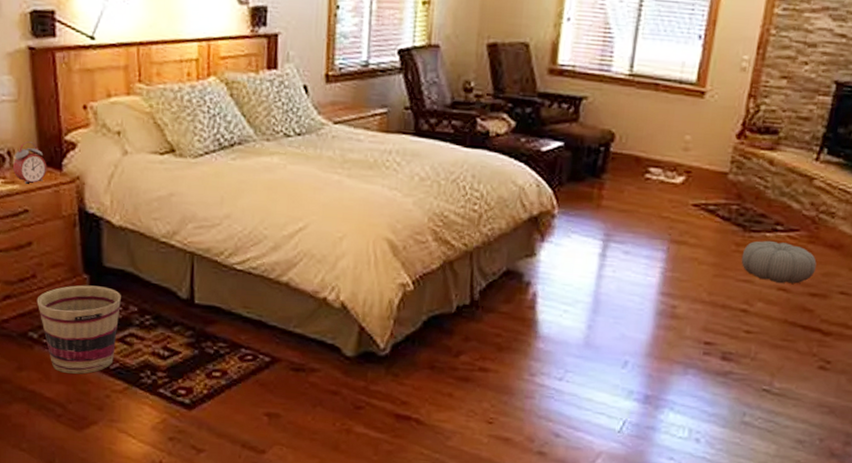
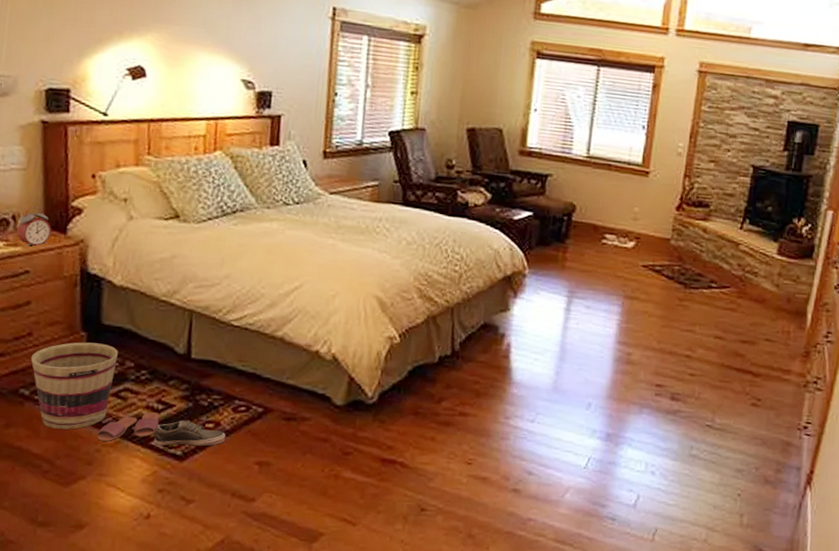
slippers: none [106,359,166,387] -> present [97,412,160,441]
shoe: none [162,367,234,396] -> present [154,419,226,447]
pouf: present [741,240,817,284] -> none [684,296,745,333]

